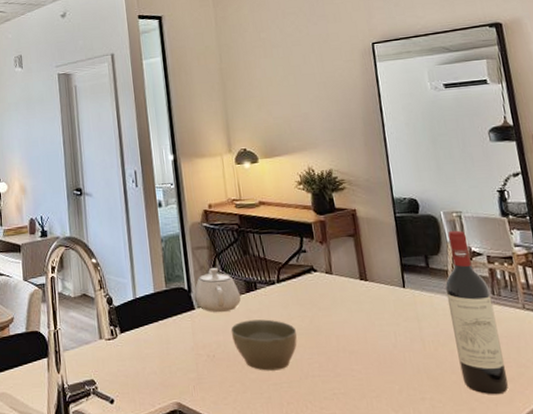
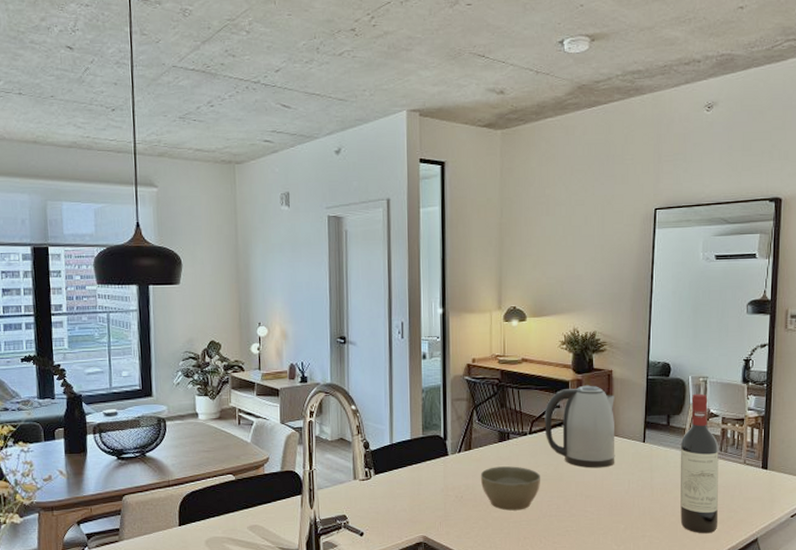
teapot: present [194,267,242,313] -> none [449,418,494,459]
kettle: none [290,226,376,319] -> present [544,385,615,468]

